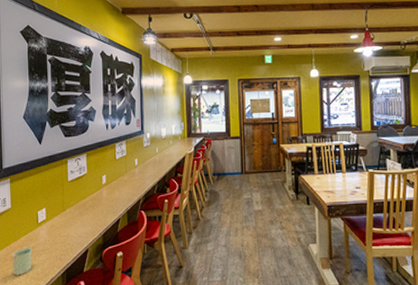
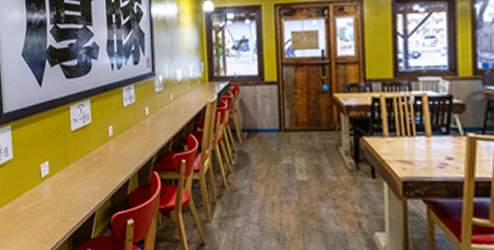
cup: present [12,245,32,276] -> none [16,202,37,236]

